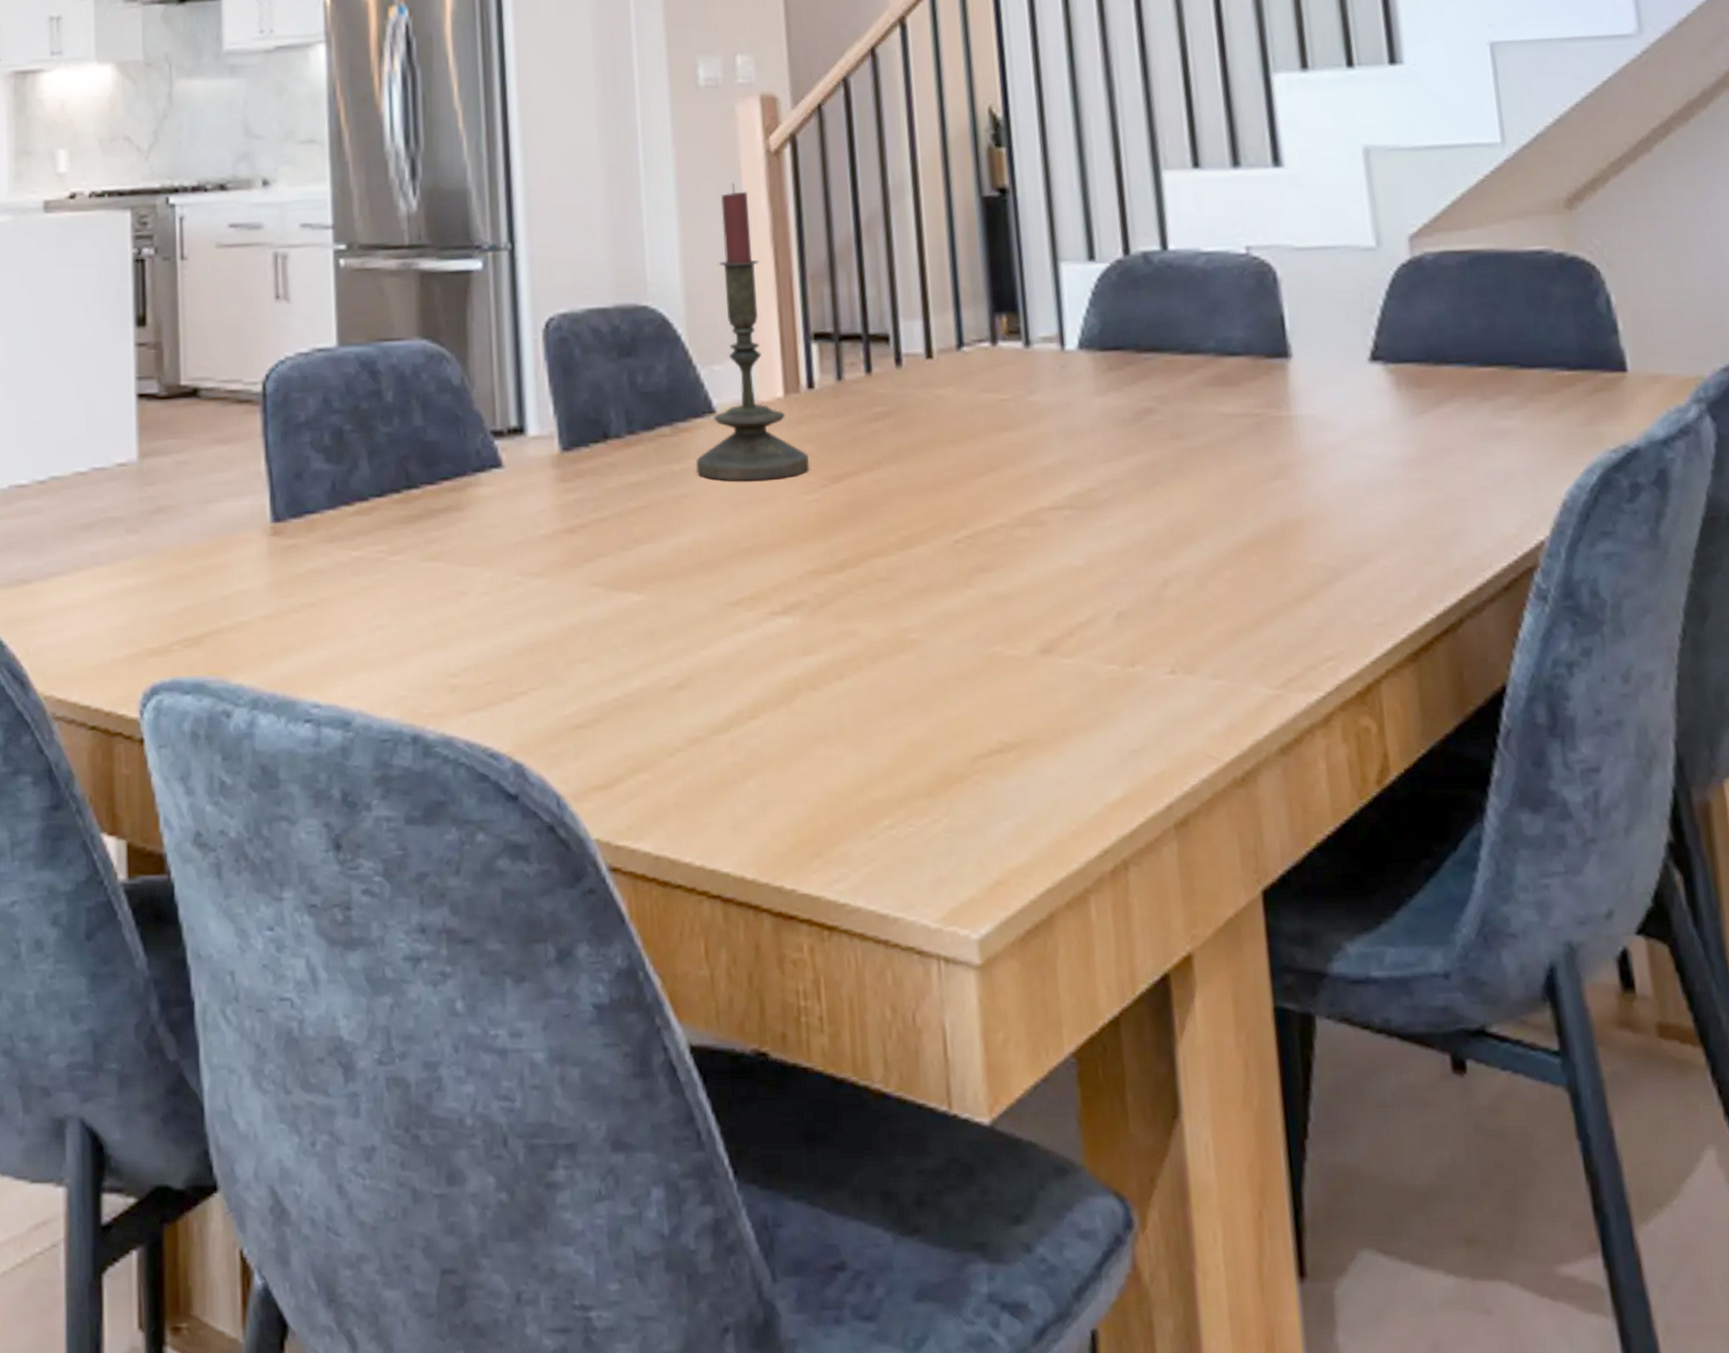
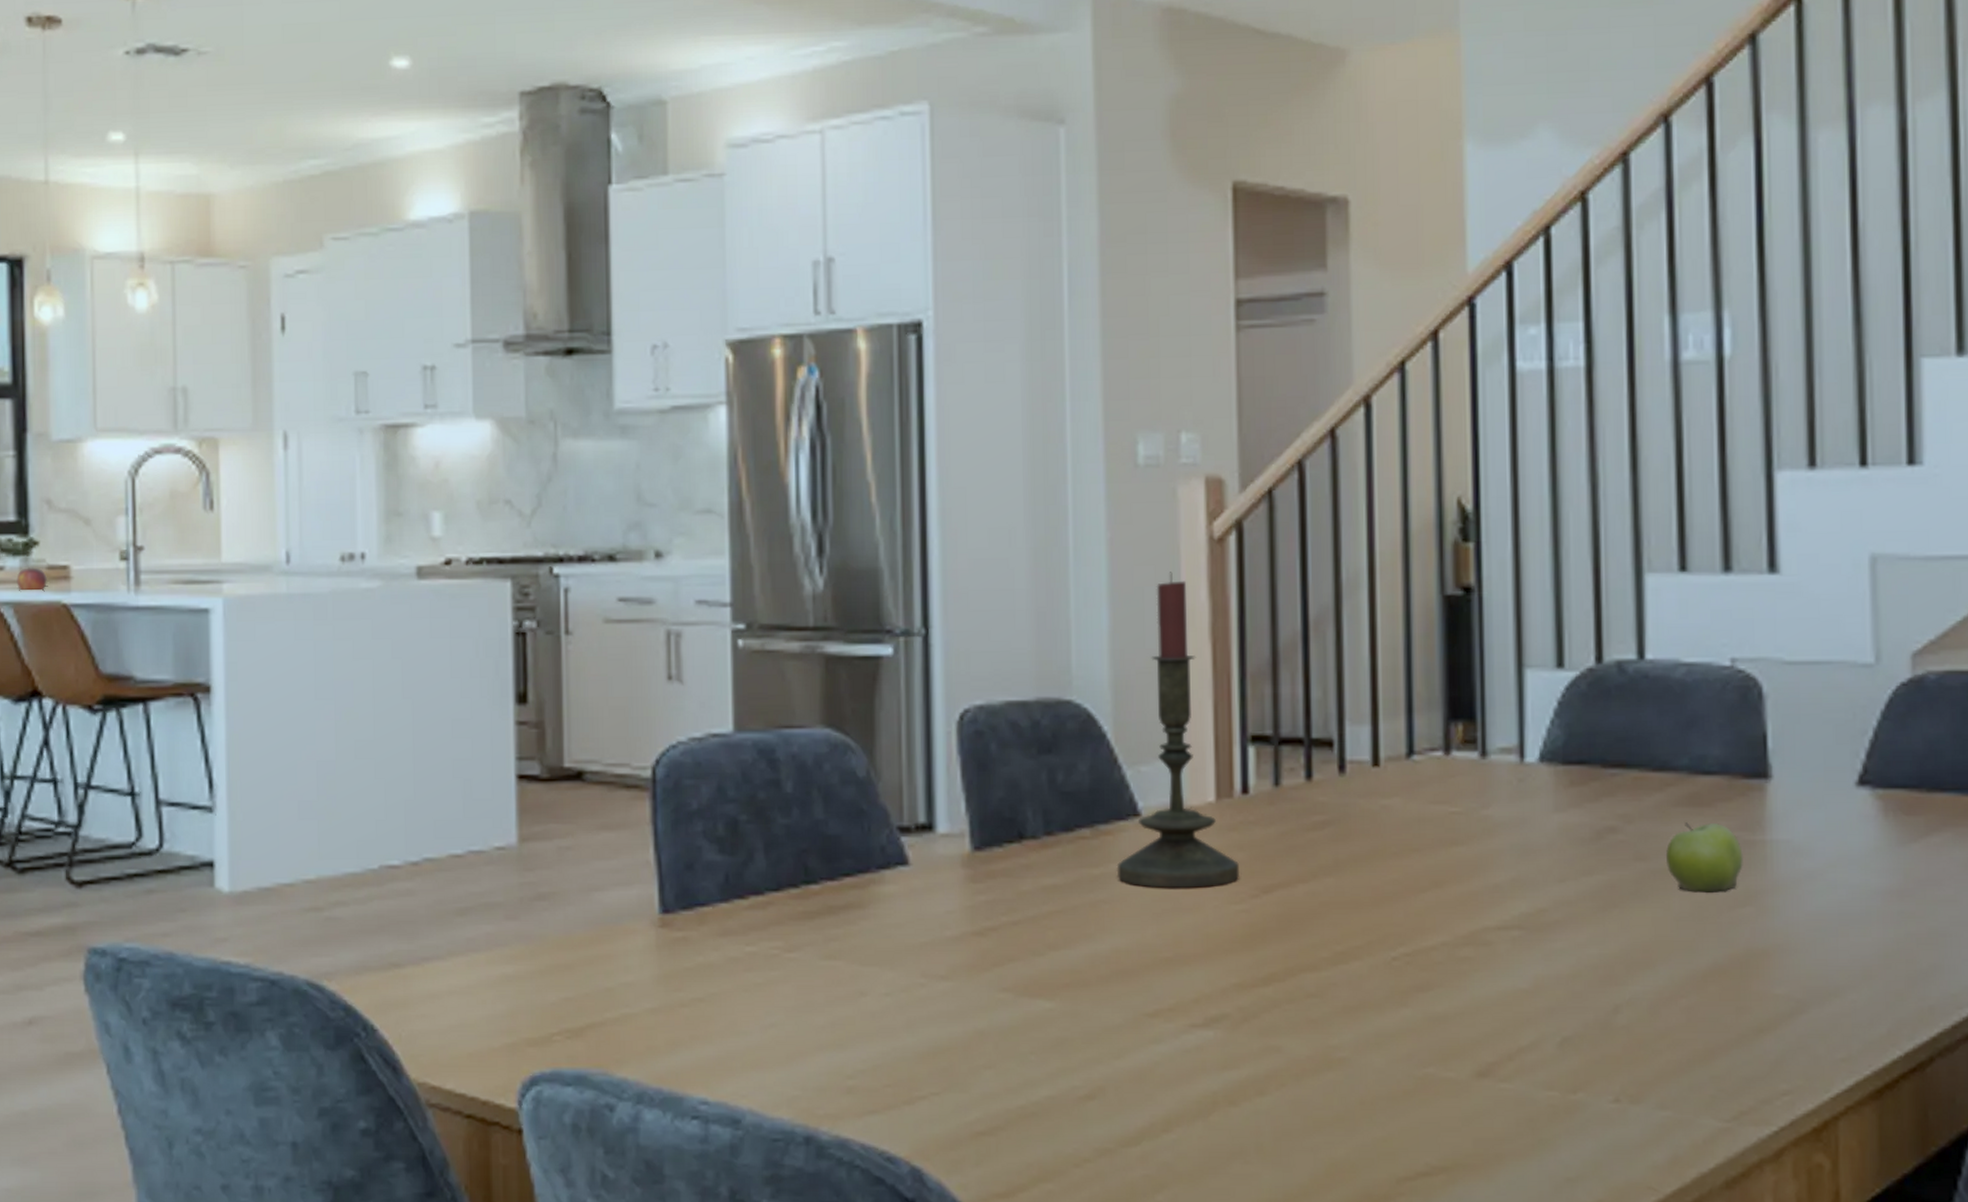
fruit: none [1200,401,1272,469] -> present [1666,822,1743,894]

